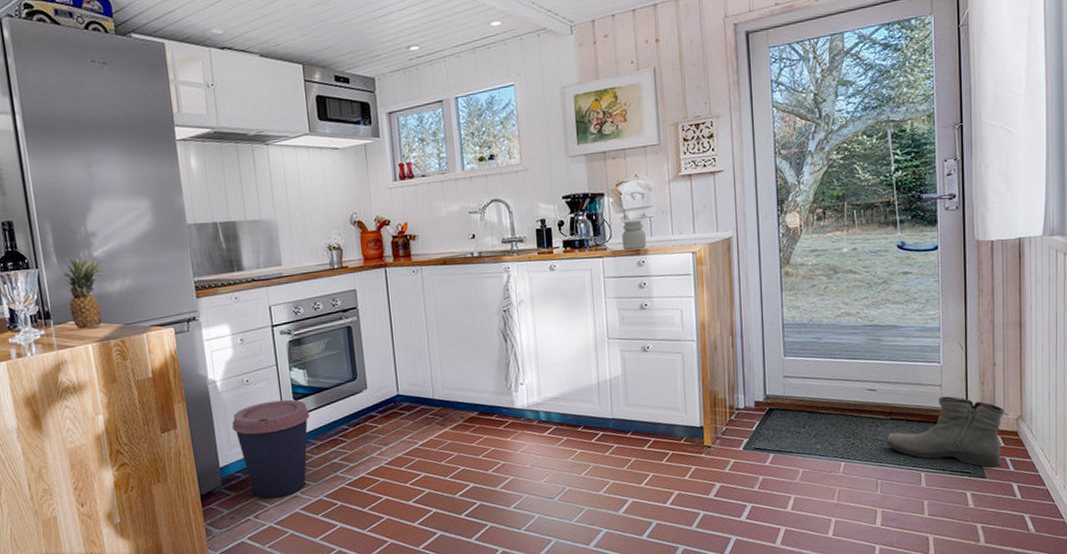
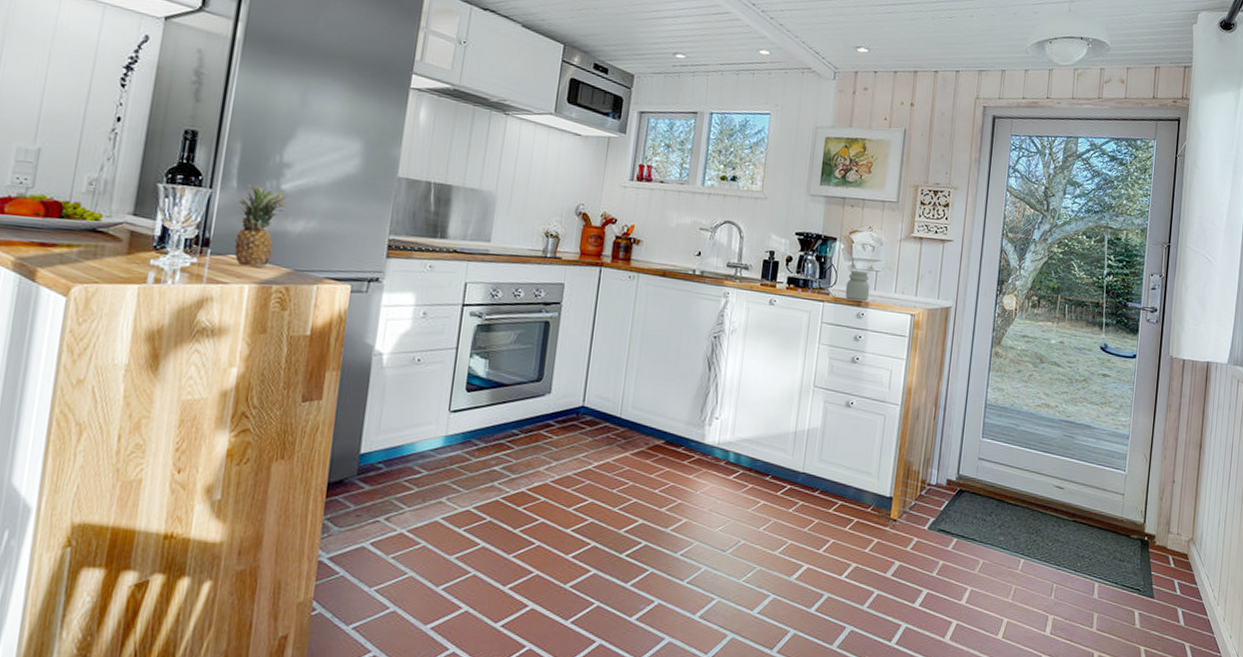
coffee cup: present [232,399,311,499] -> none [387,387,481,501]
boot: present [885,396,1005,468] -> none [1065,506,1178,588]

